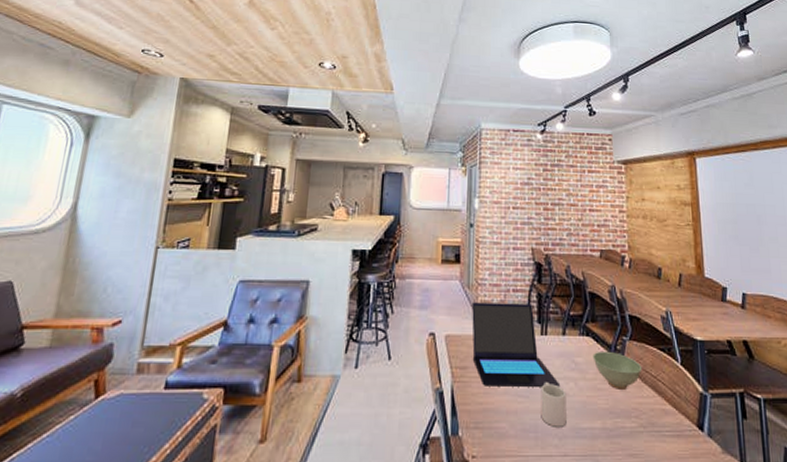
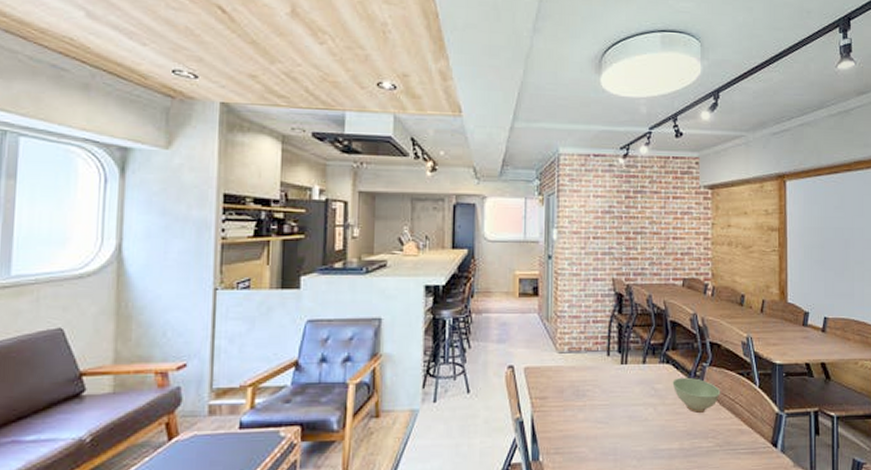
laptop: present [472,302,559,387] -> none [551,334,639,414]
mug: present [541,382,567,427] -> none [620,408,646,450]

